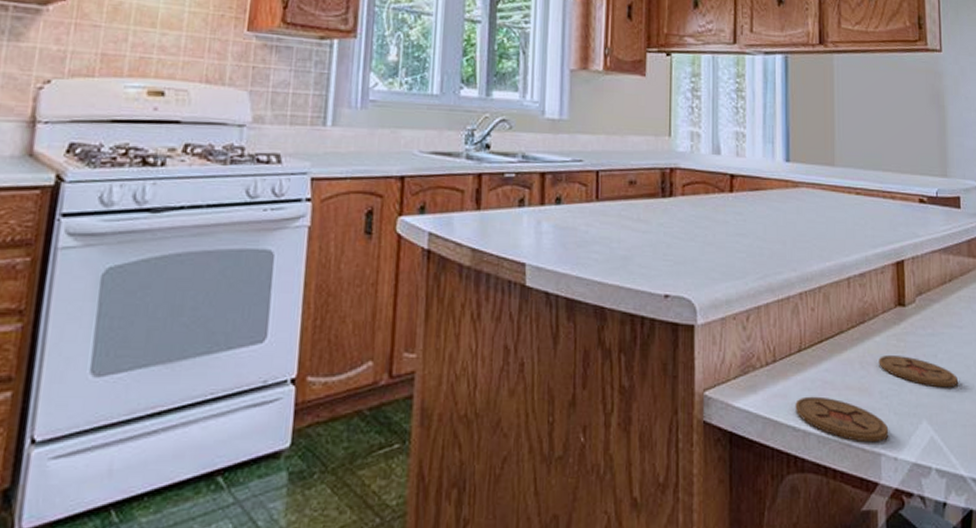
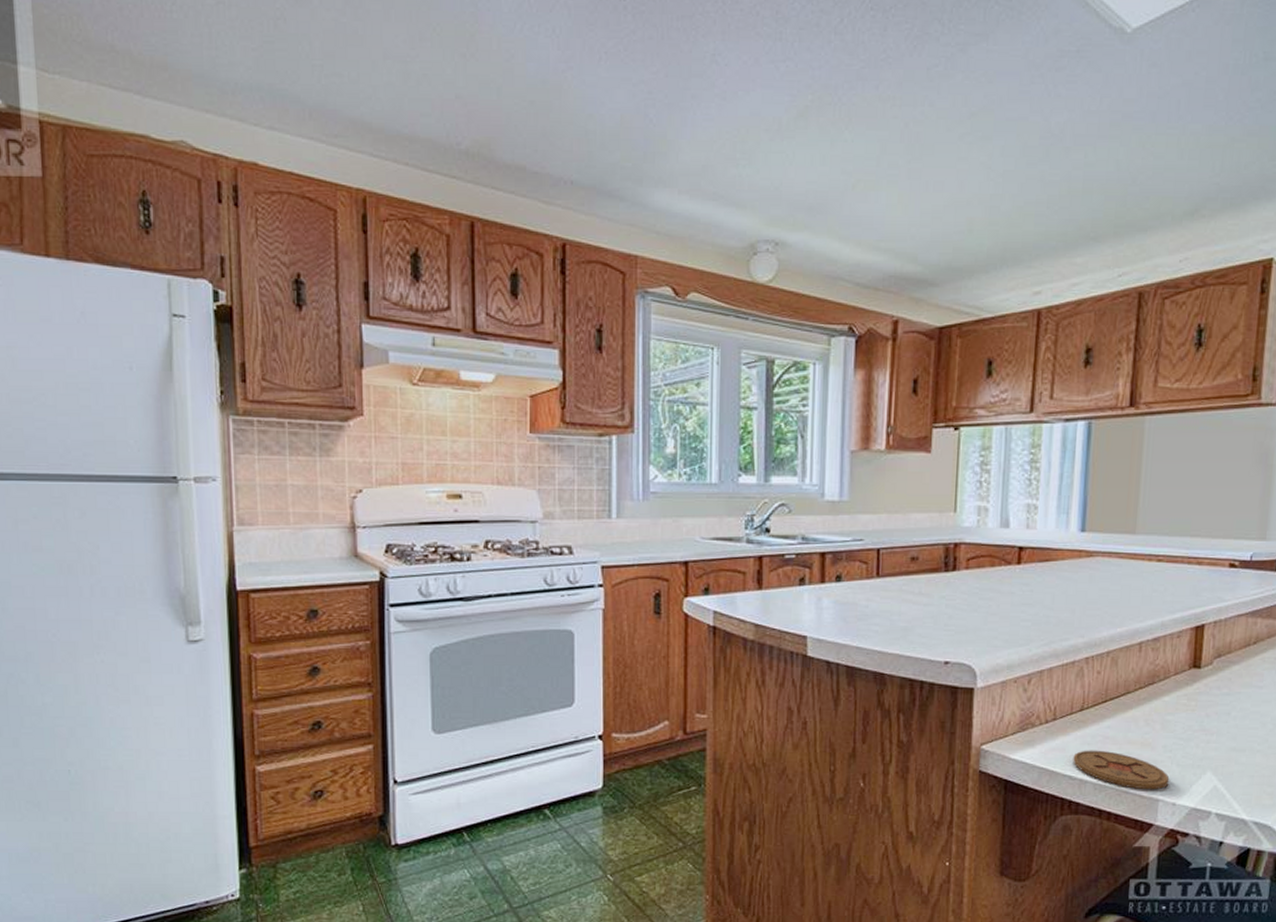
coaster: present [878,355,958,388] -> none [1165,714,1251,743]

